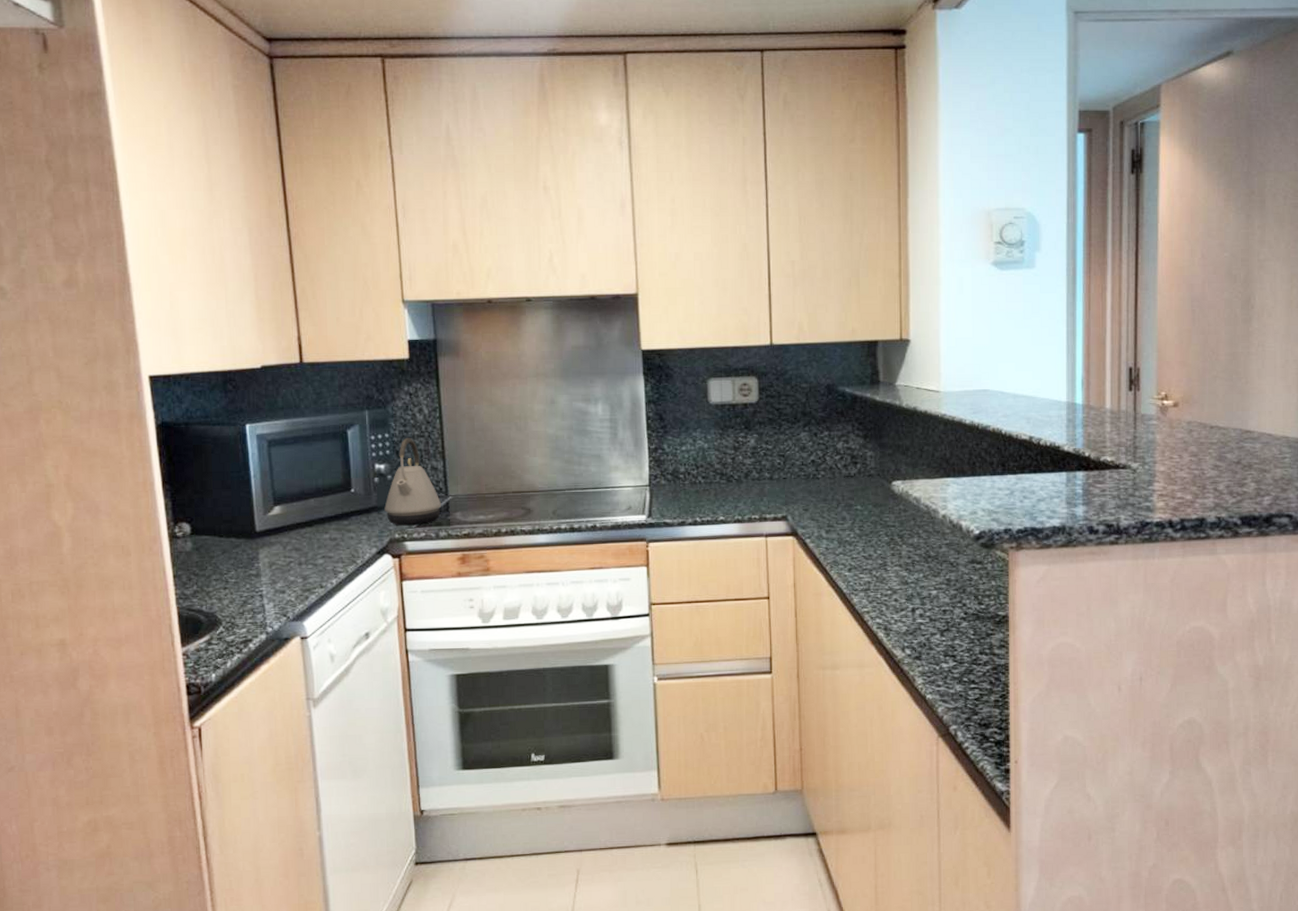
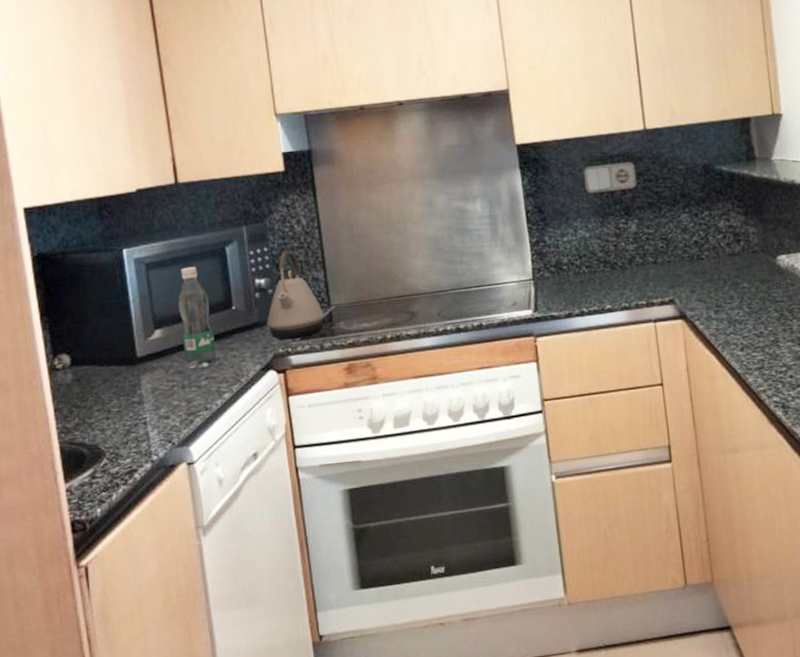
bottle: none [297,446,334,548] -> present [177,266,217,370]

